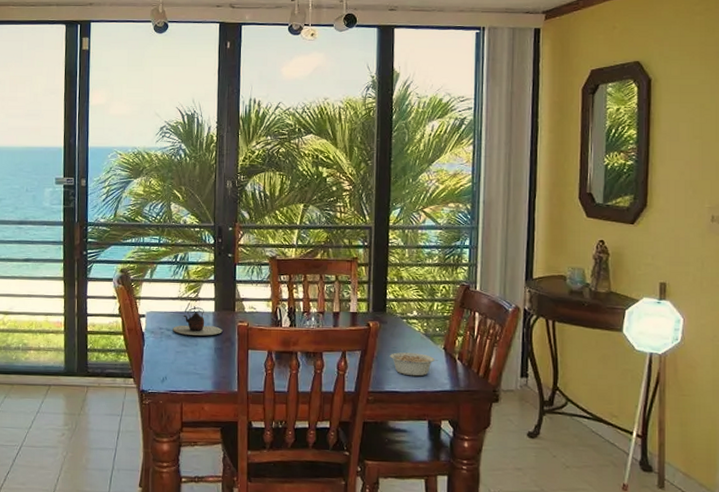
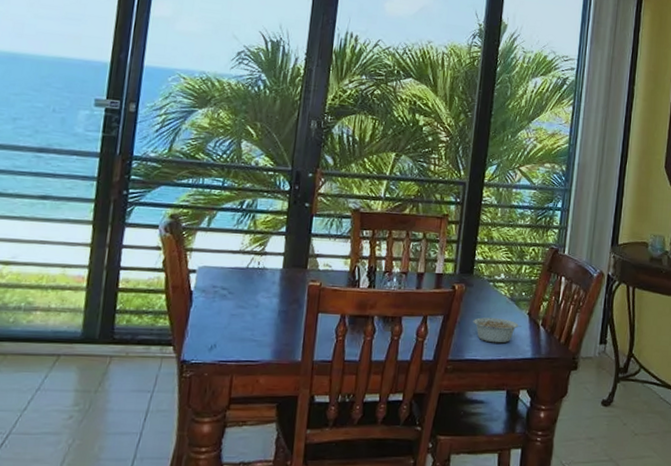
teapot: present [173,307,223,336] -> none [229,263,290,297]

